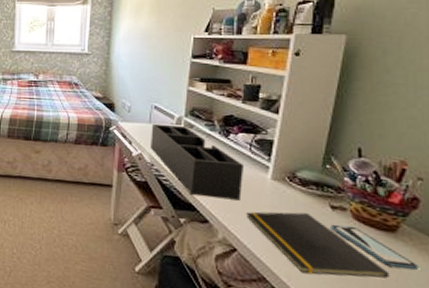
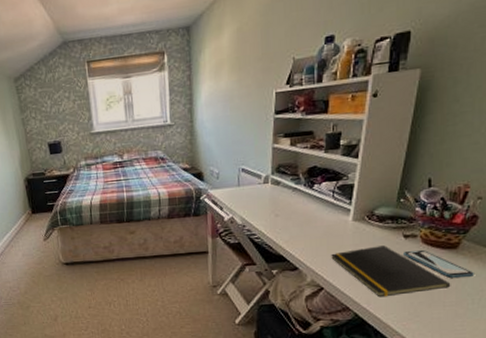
desk organizer: present [151,123,243,201] -> none [240,184,328,247]

